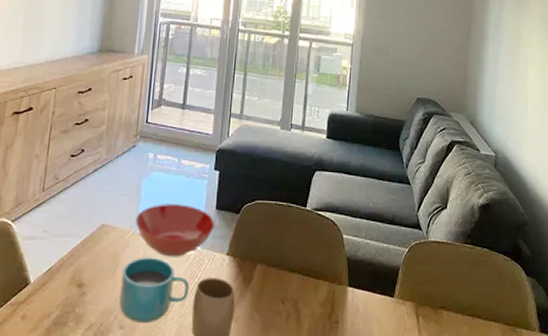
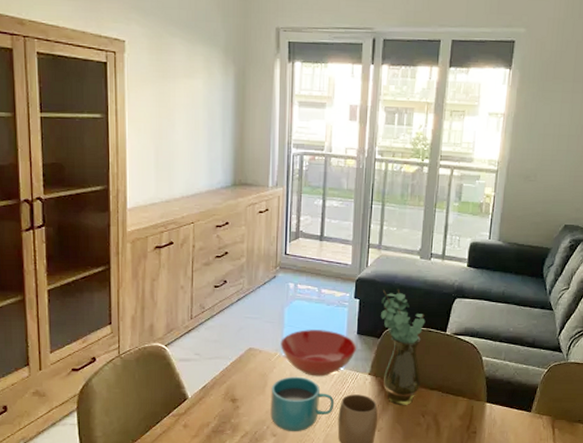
vase: none [241,161,286,290] -> present [381,289,426,405]

